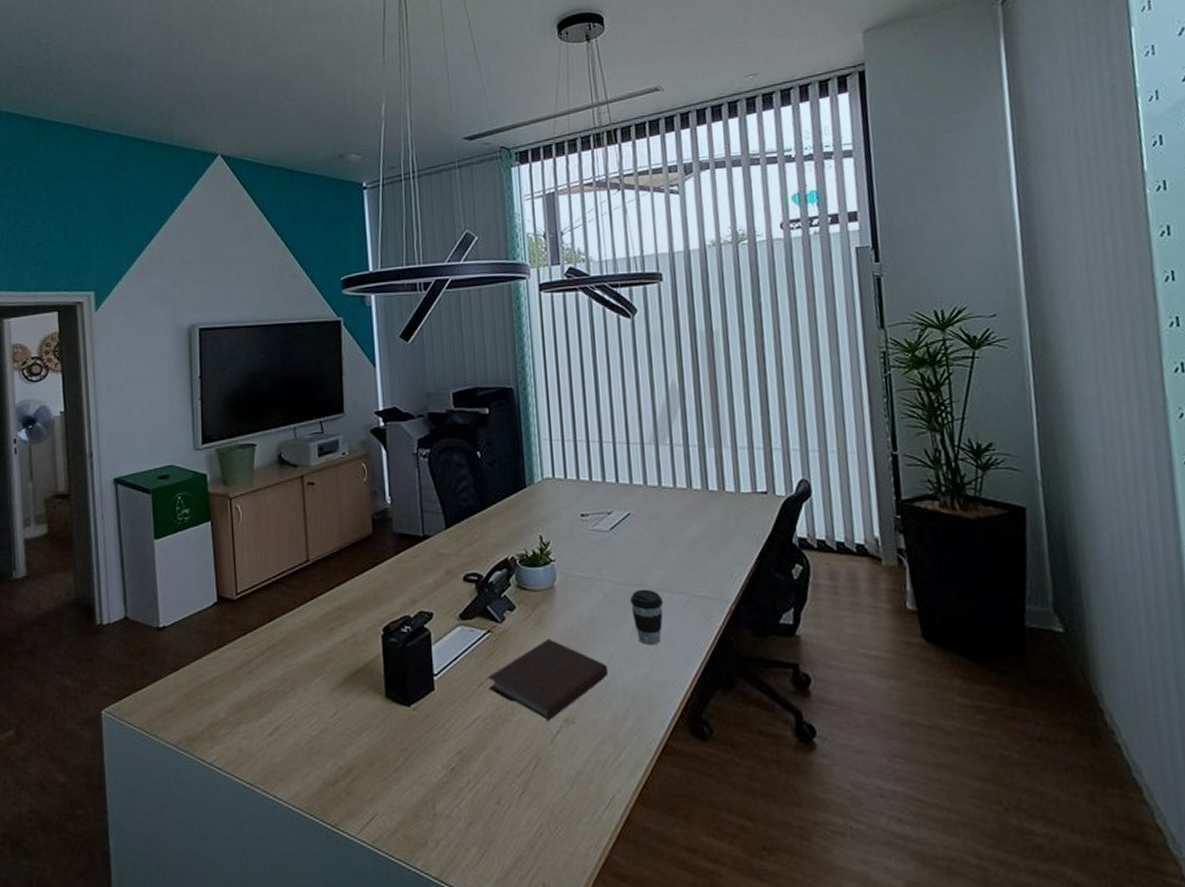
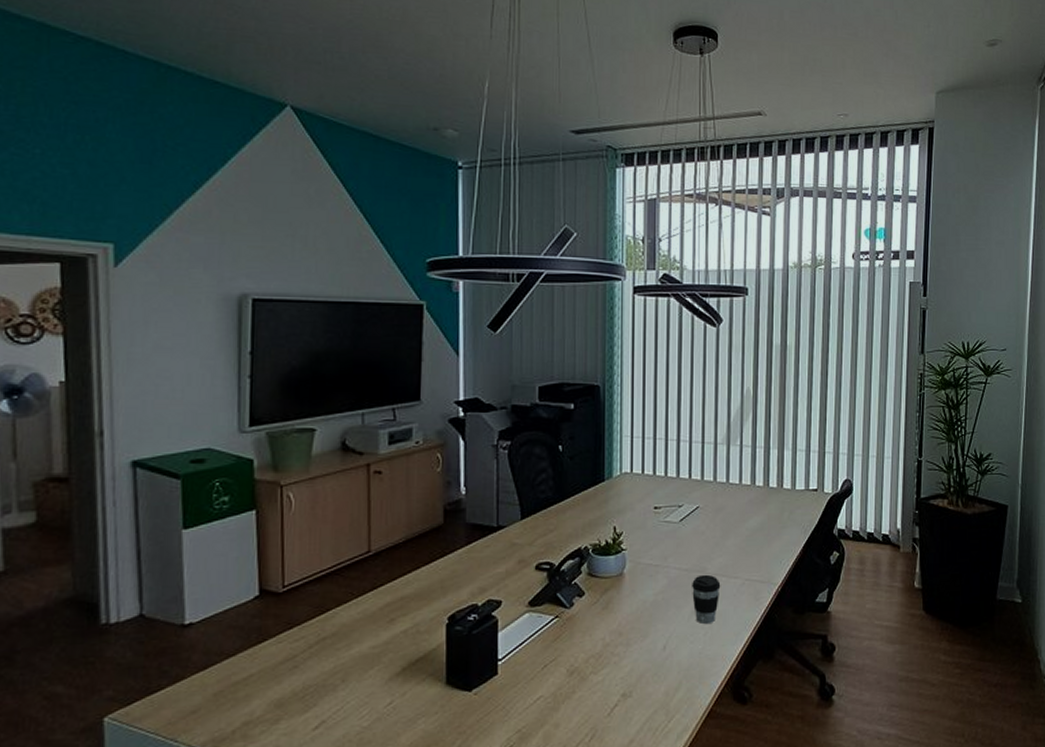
notebook: present [488,638,609,721] -> none [553,621,667,697]

